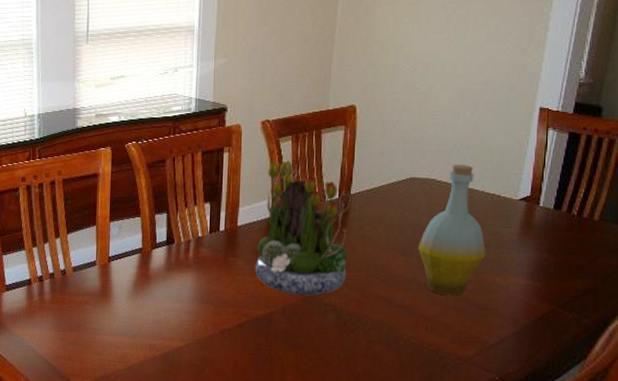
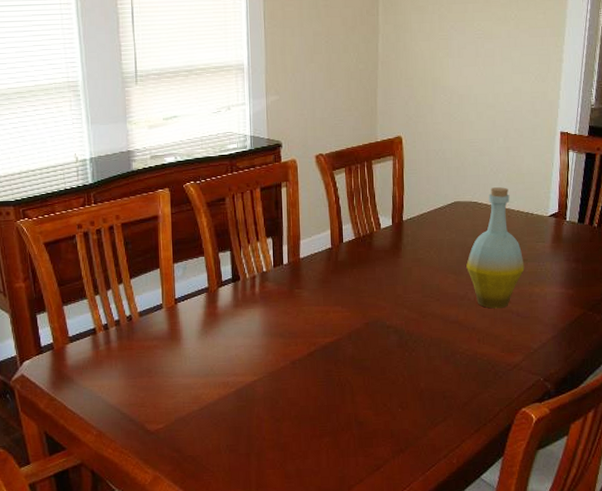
flower arrangement: present [255,160,351,296] -> none [319,192,405,321]

